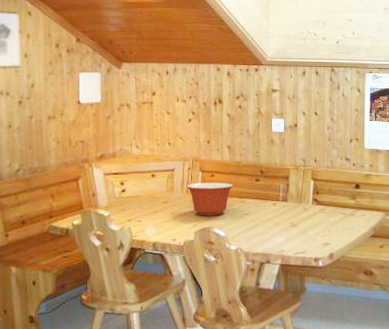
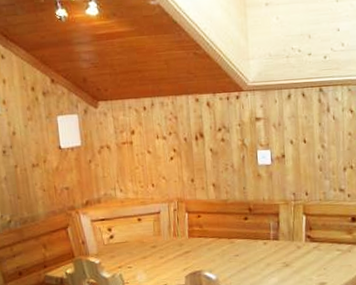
mixing bowl: present [186,182,233,216] -> none [173,223,221,259]

